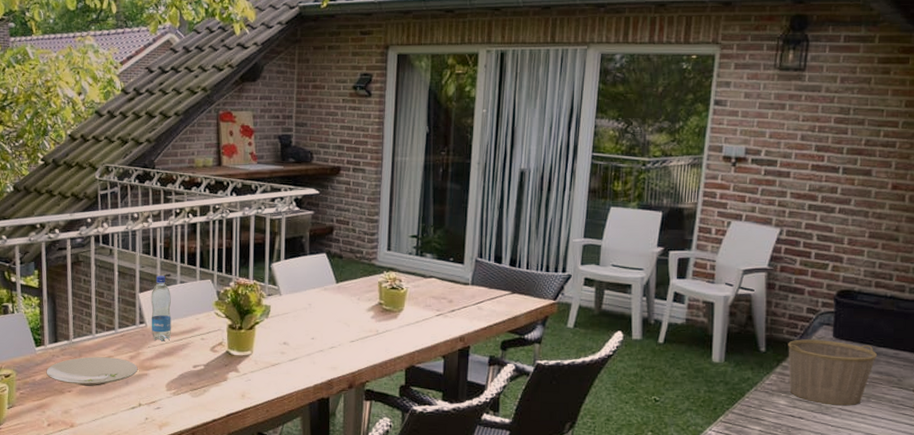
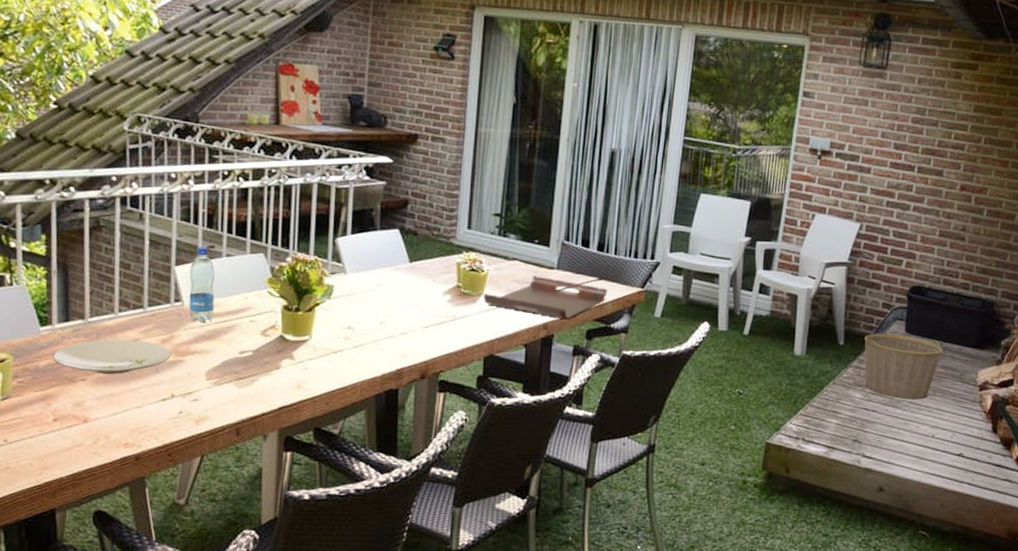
serving tray: none [403,291,521,332] -> present [483,276,608,320]

